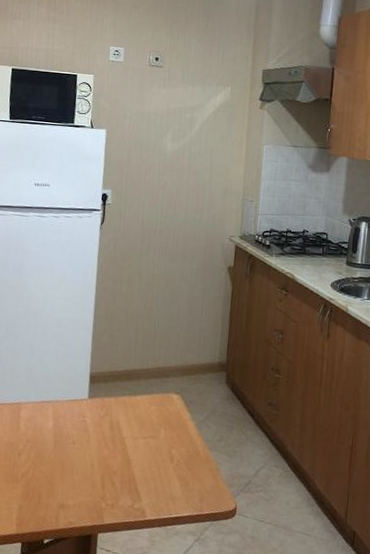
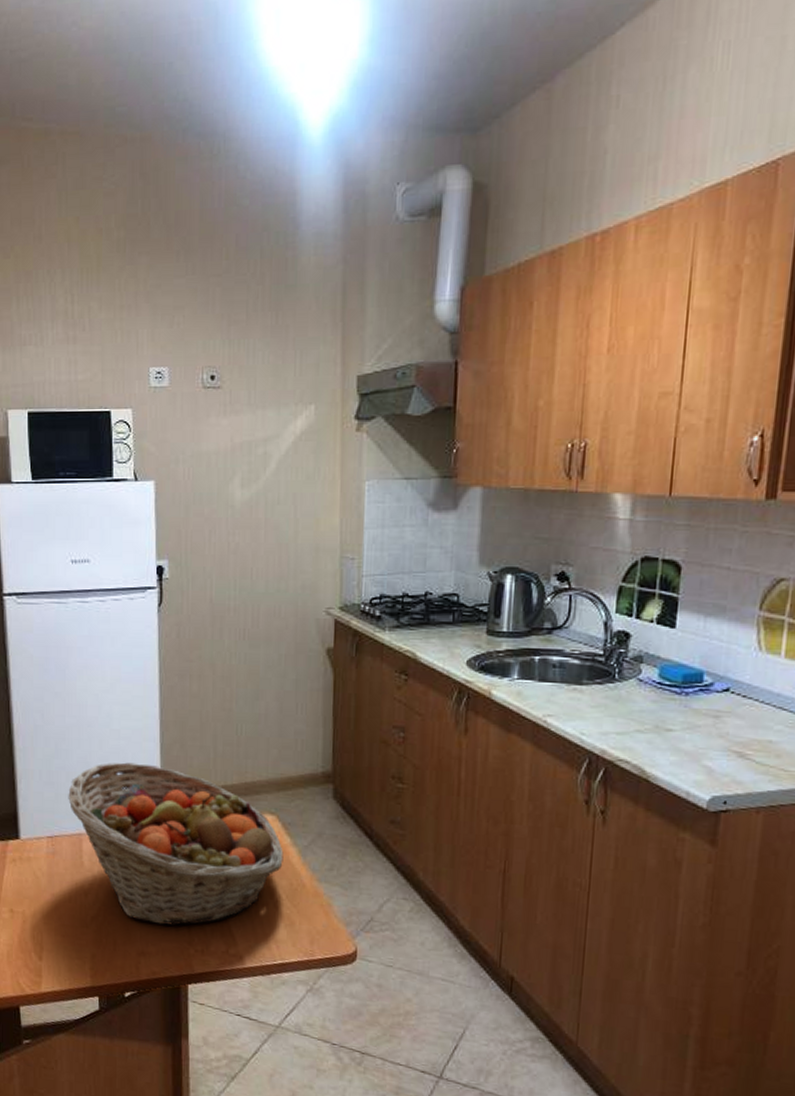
fruit basket: none [12,345,184,483] -> present [68,762,284,926]

